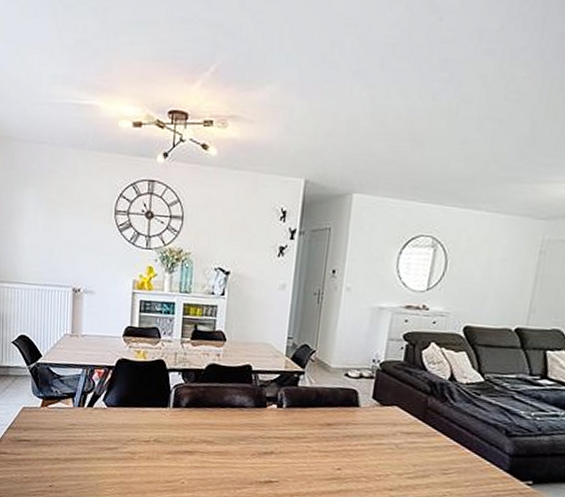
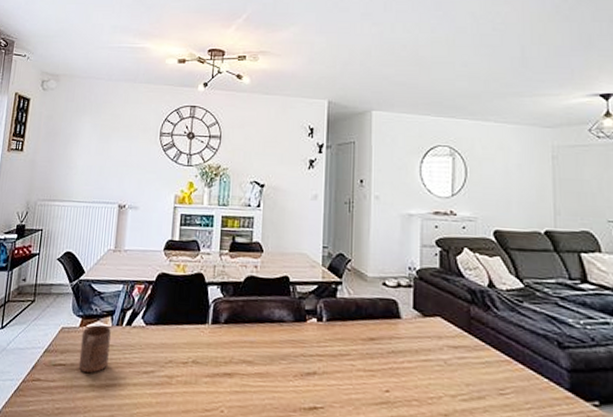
cup: none [43,405,73,449] -> present [78,325,111,374]

